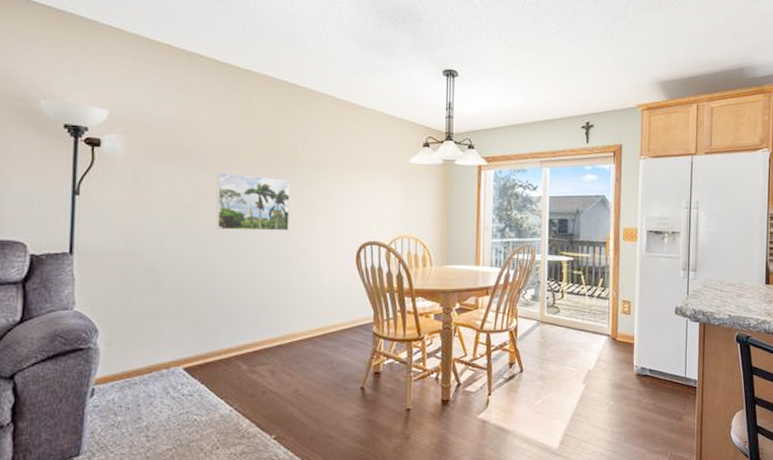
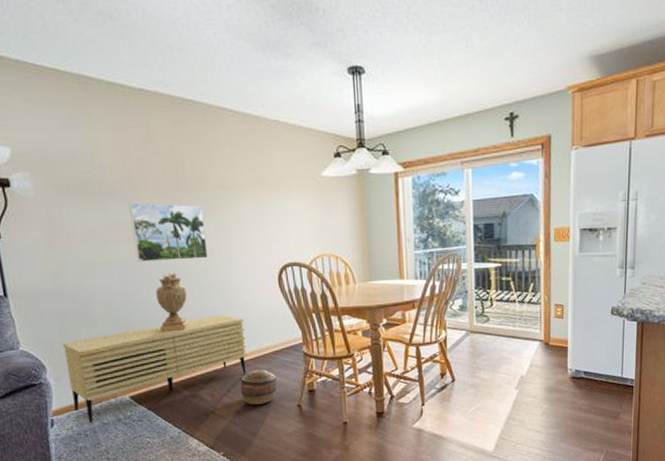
sideboard: none [120,288,316,395] -> present [62,315,247,424]
decorative urn: none [228,242,262,302] -> present [156,272,190,333]
basket: none [303,347,342,385] -> present [240,369,277,405]

